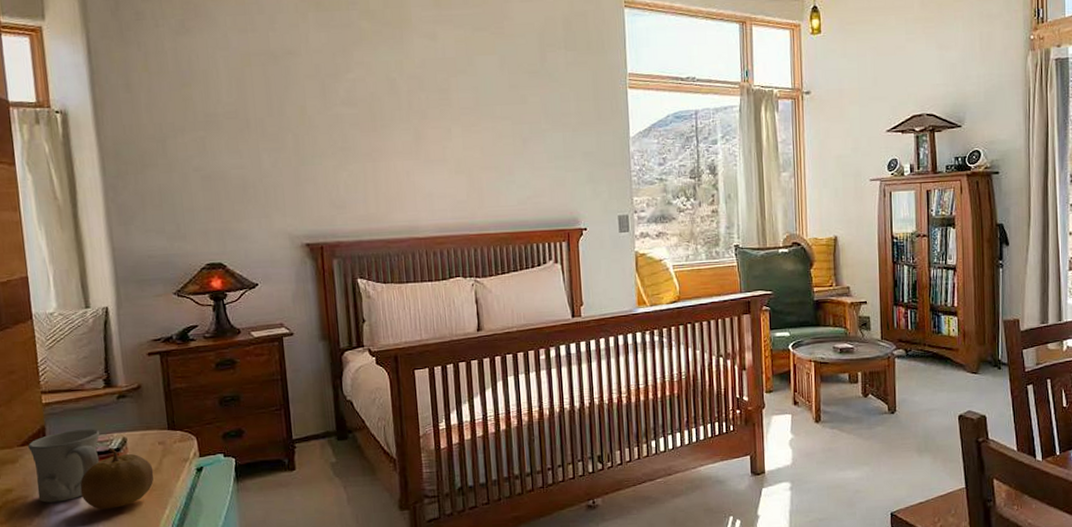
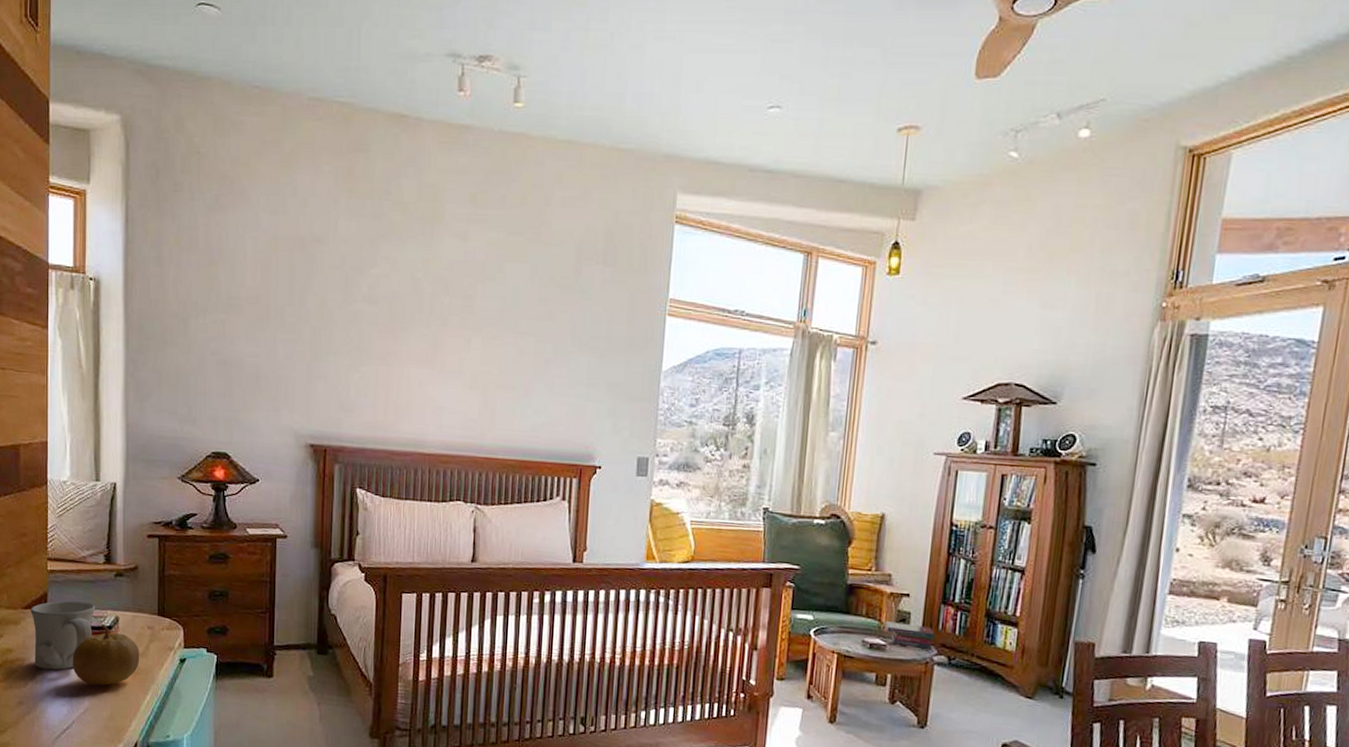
books: none [850,326,892,347] -> present [884,621,935,651]

